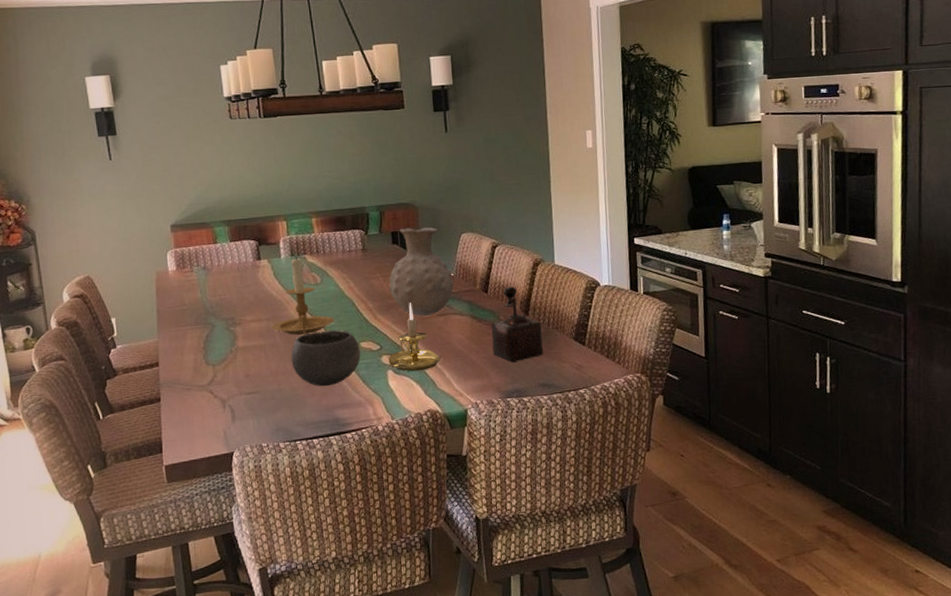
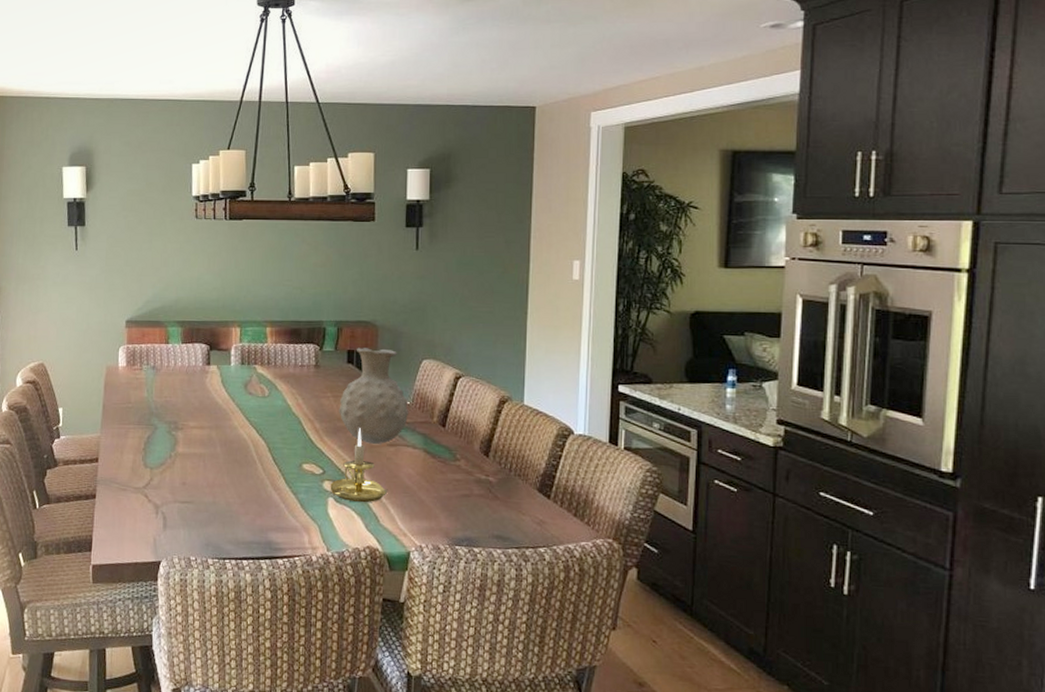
candle holder: present [272,256,335,335] -> none [214,365,278,449]
bowl: present [291,330,361,387] -> none [229,447,302,506]
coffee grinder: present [491,286,543,362] -> none [445,423,502,507]

